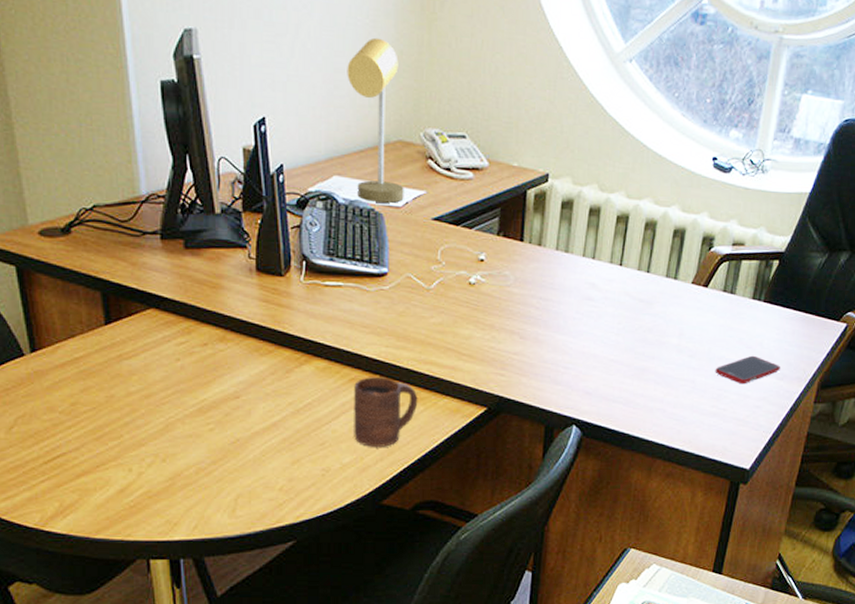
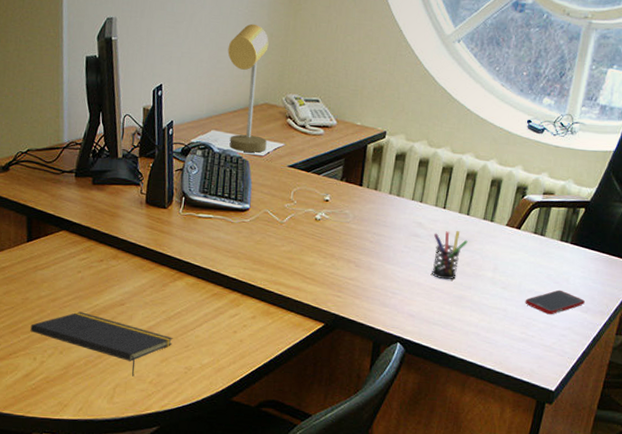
notepad: none [120,409,304,484] -> present [30,311,173,377]
cup: present [354,377,418,447] -> none [213,293,268,352]
pen holder: none [609,292,649,350] -> present [432,231,468,280]

